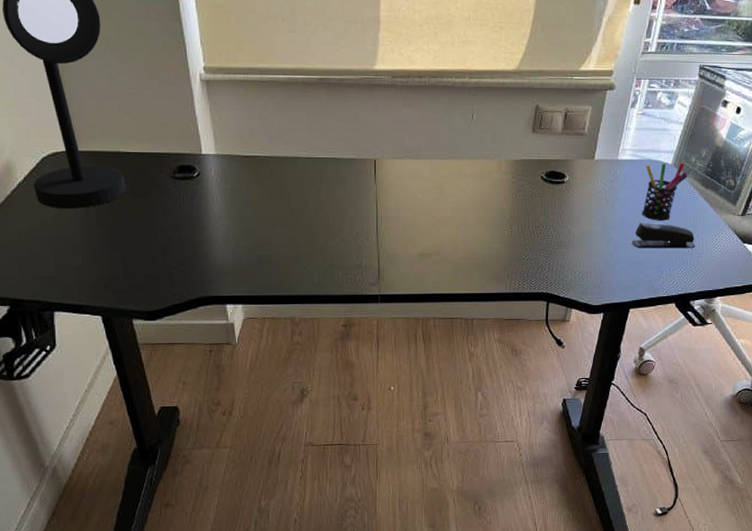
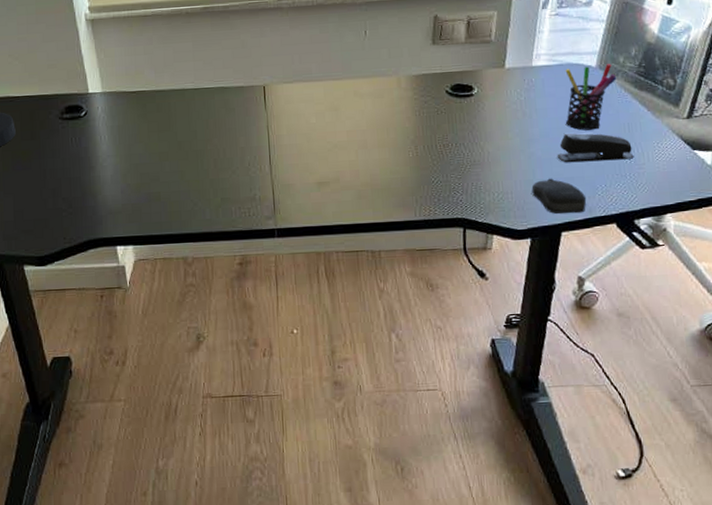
computer mouse: none [608,261,653,293] -> present [531,178,587,214]

